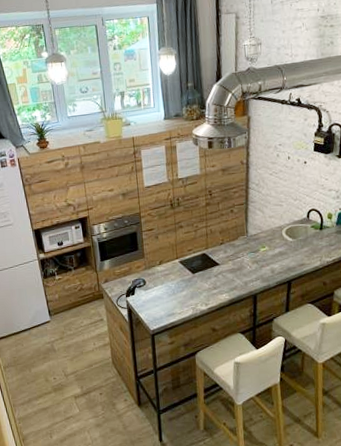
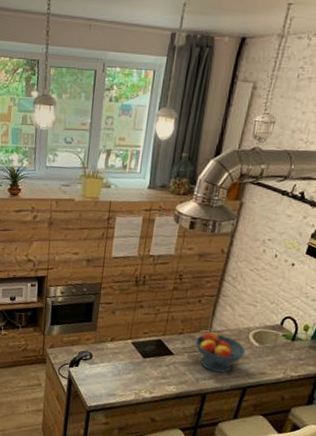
fruit bowl: none [236,236,283,273] -> present [195,330,246,373]

